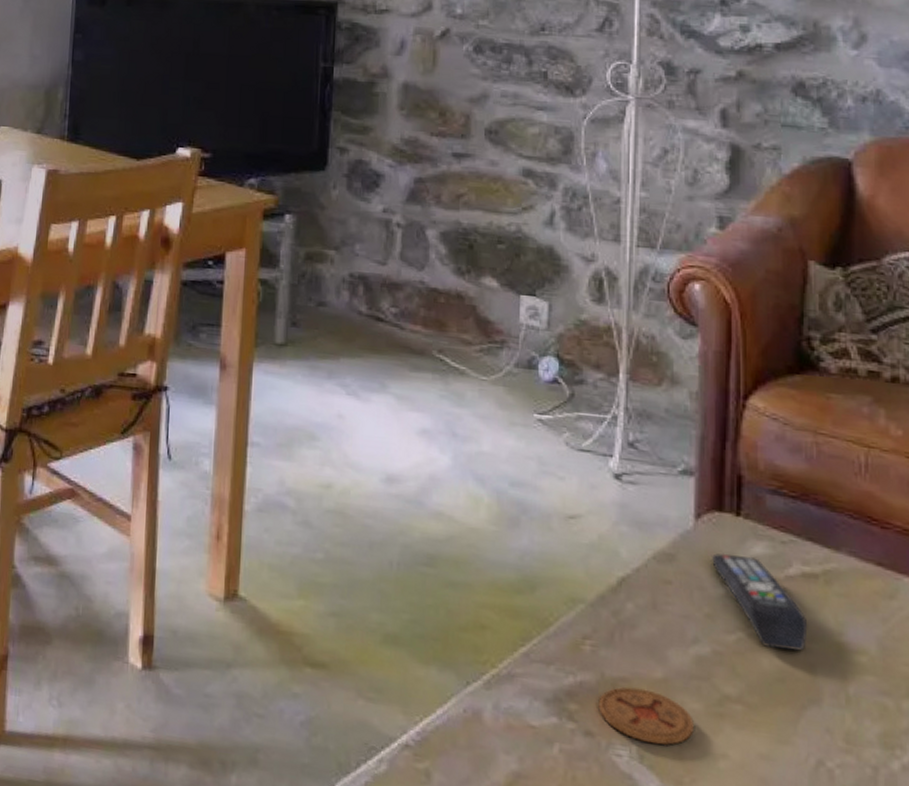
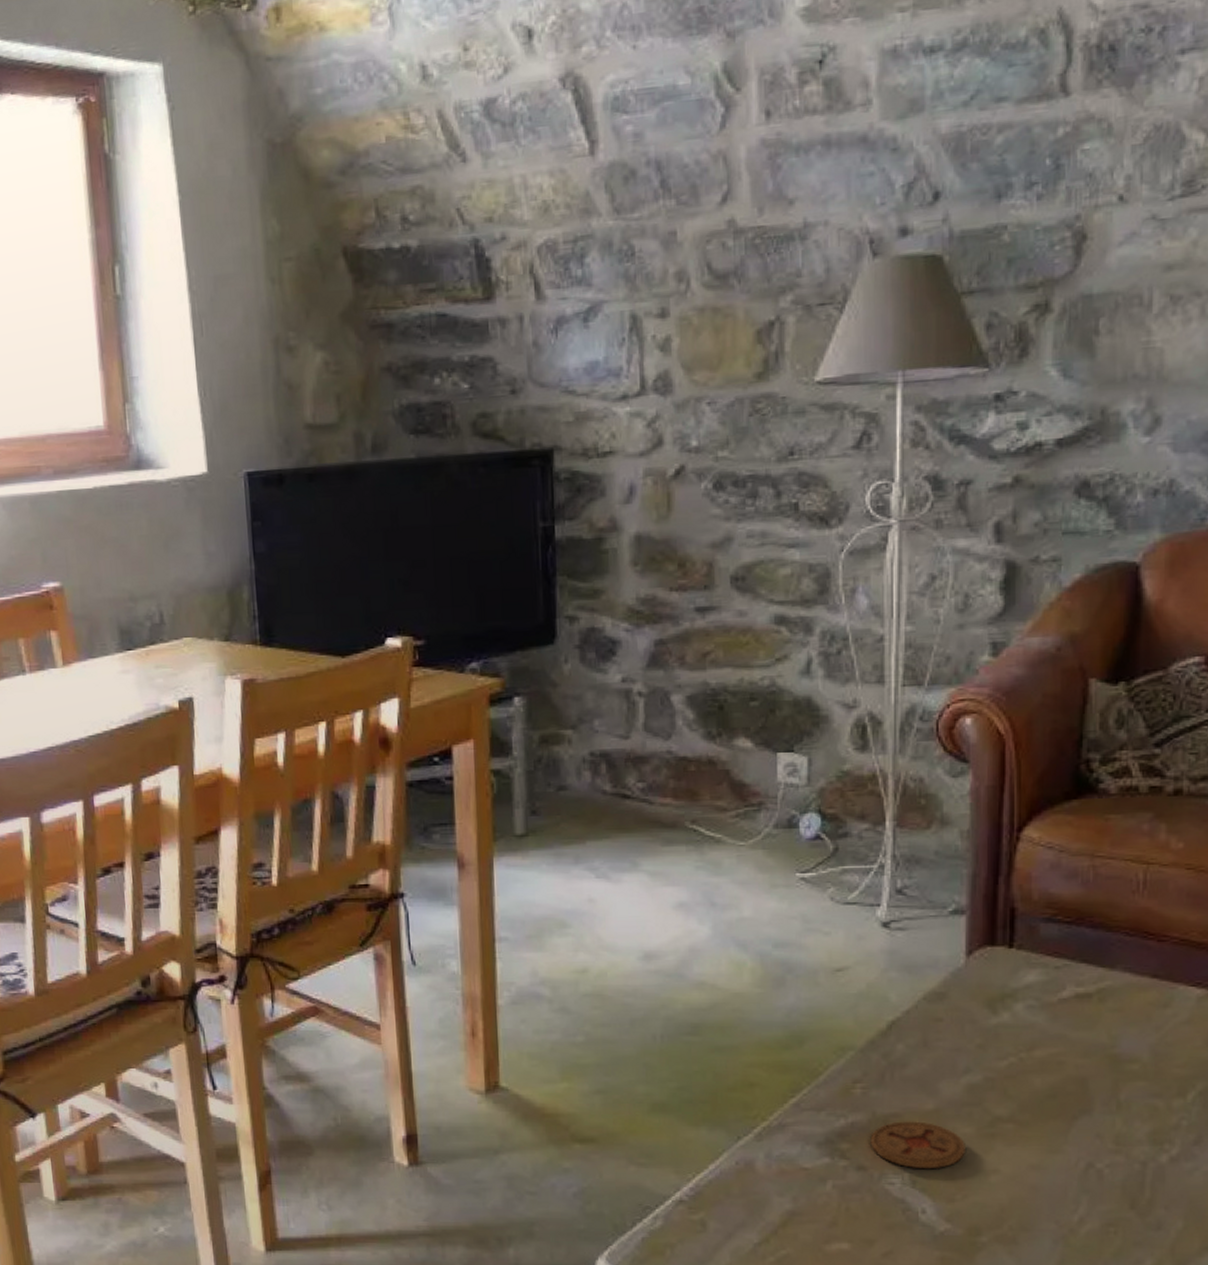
remote control: present [711,553,808,651] -> none [982,985,1081,1067]

